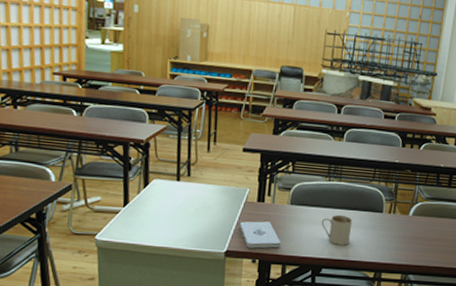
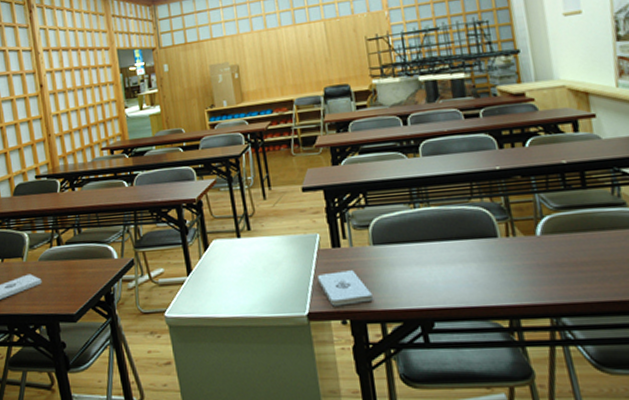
mug: present [321,214,353,245] -> none [417,248,462,289]

